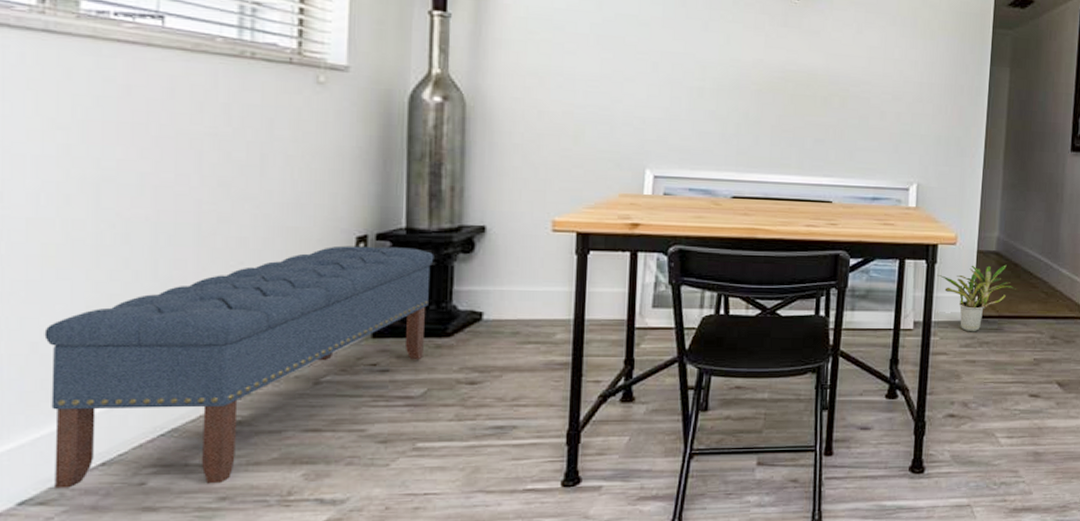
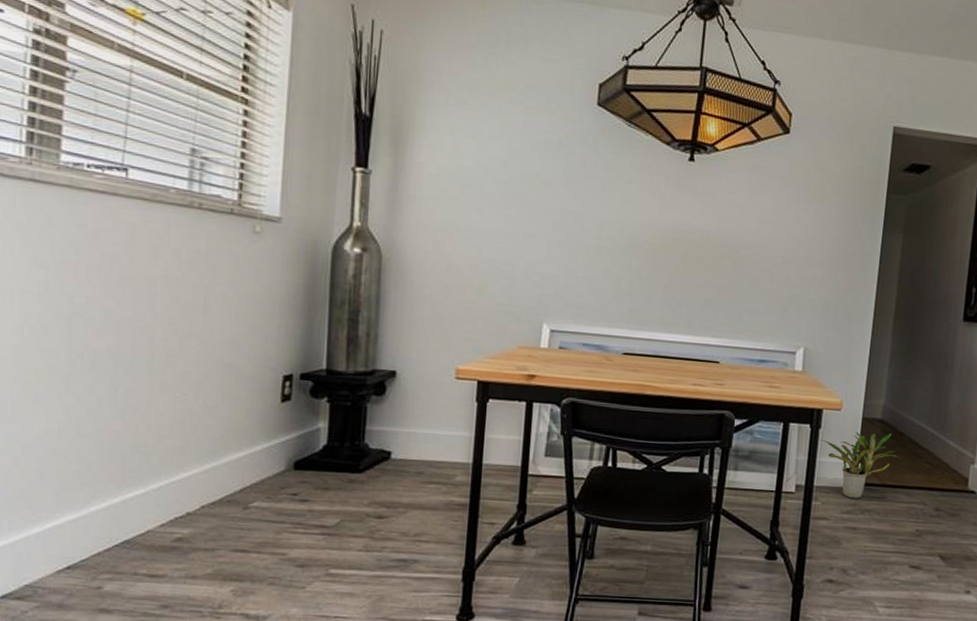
bench: present [44,245,434,489] -> none [24,383,350,593]

